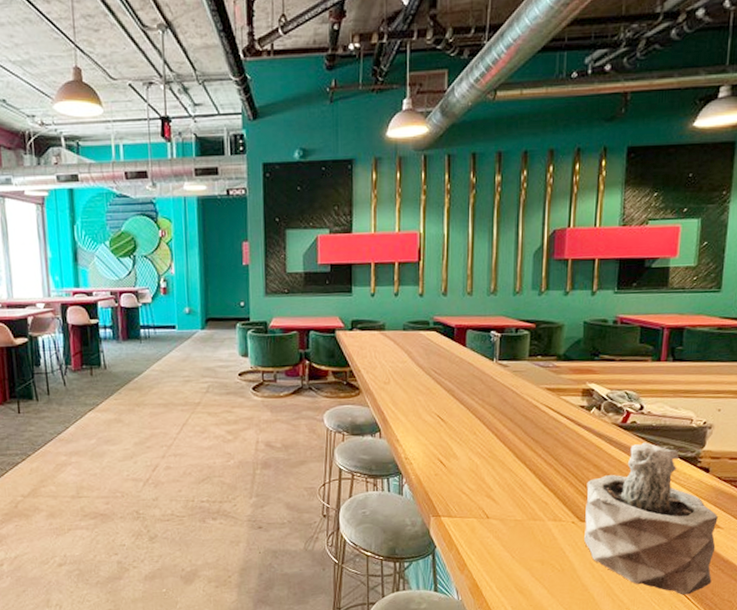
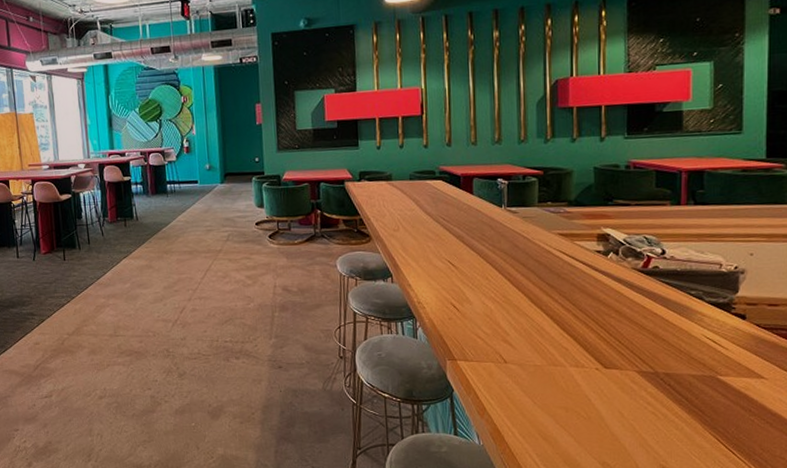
succulent plant: present [584,442,718,595] -> none [609,288,760,449]

